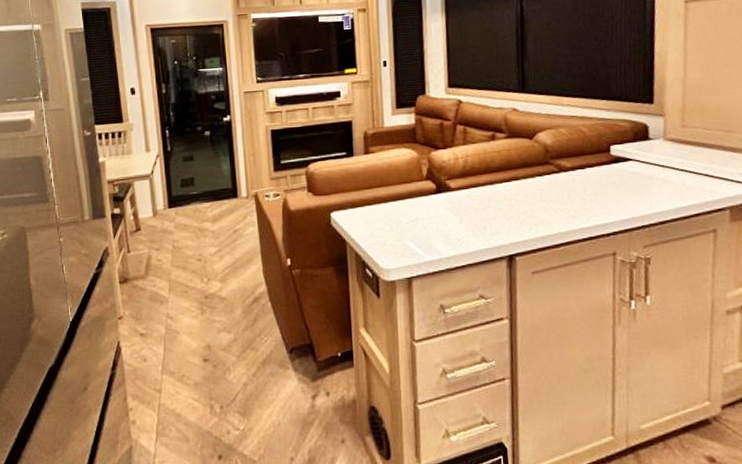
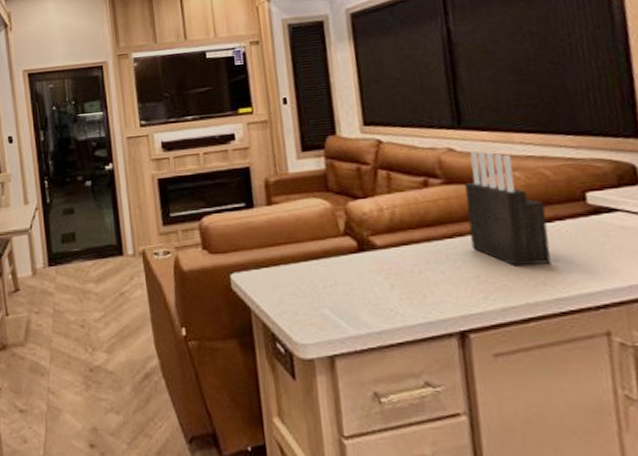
knife block: none [522,110,581,204] -> present [465,150,551,267]

